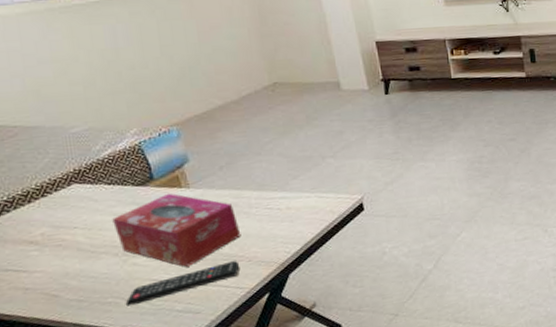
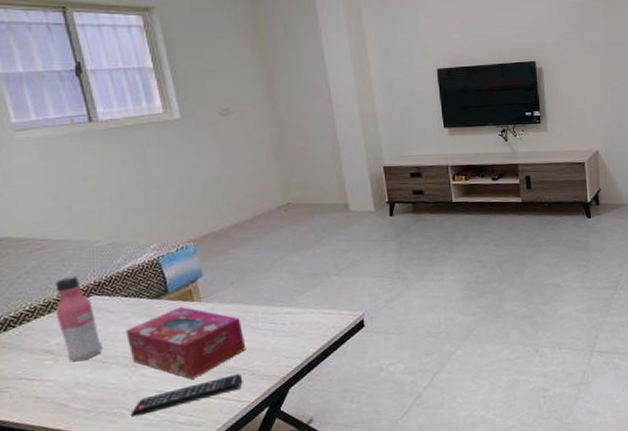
water bottle: none [32,163,89,253] -> present [55,275,102,362]

